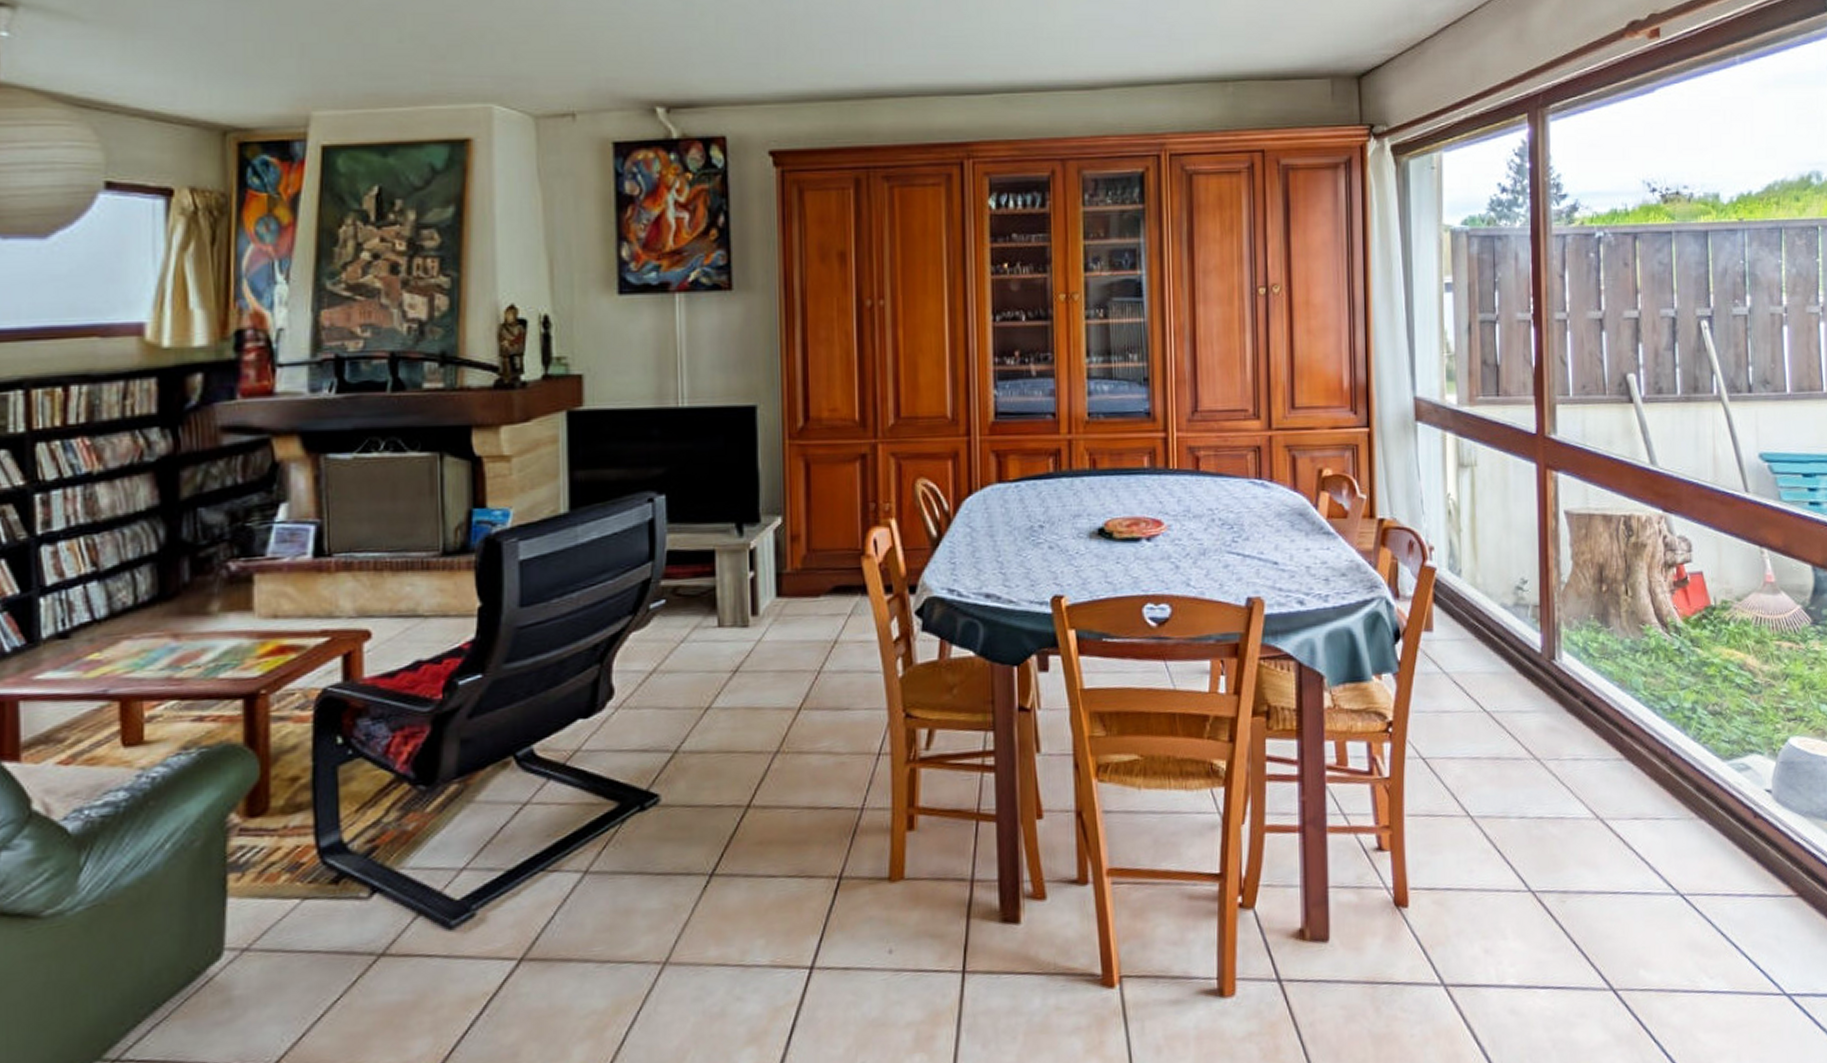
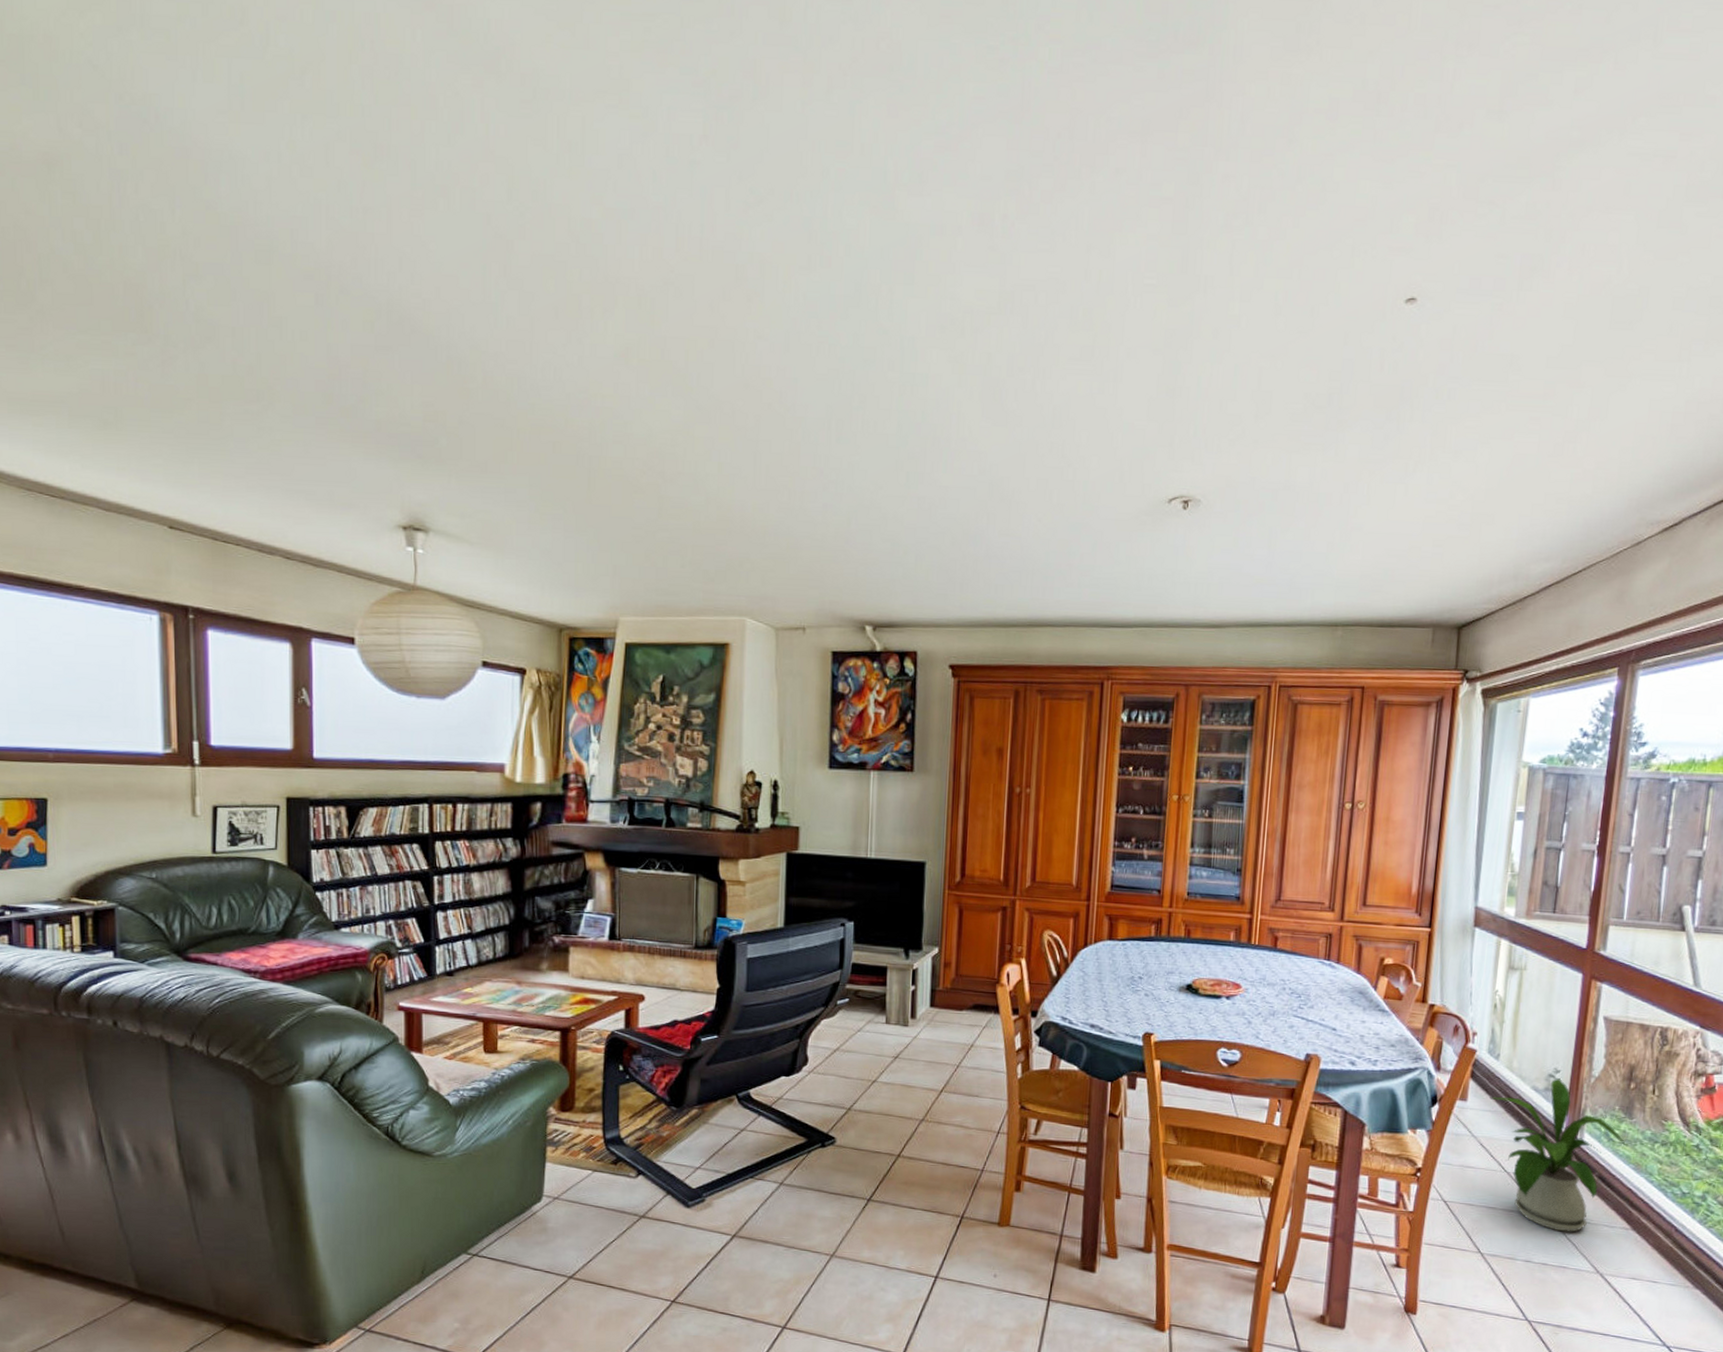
house plant: none [1457,590,1606,775] -> present [1489,1078,1626,1232]

